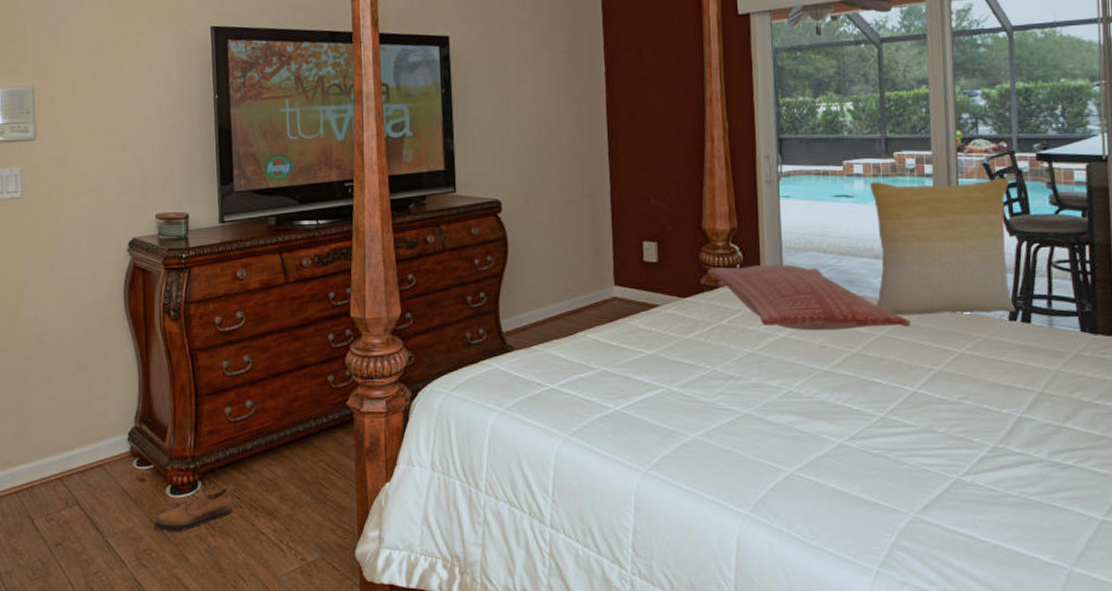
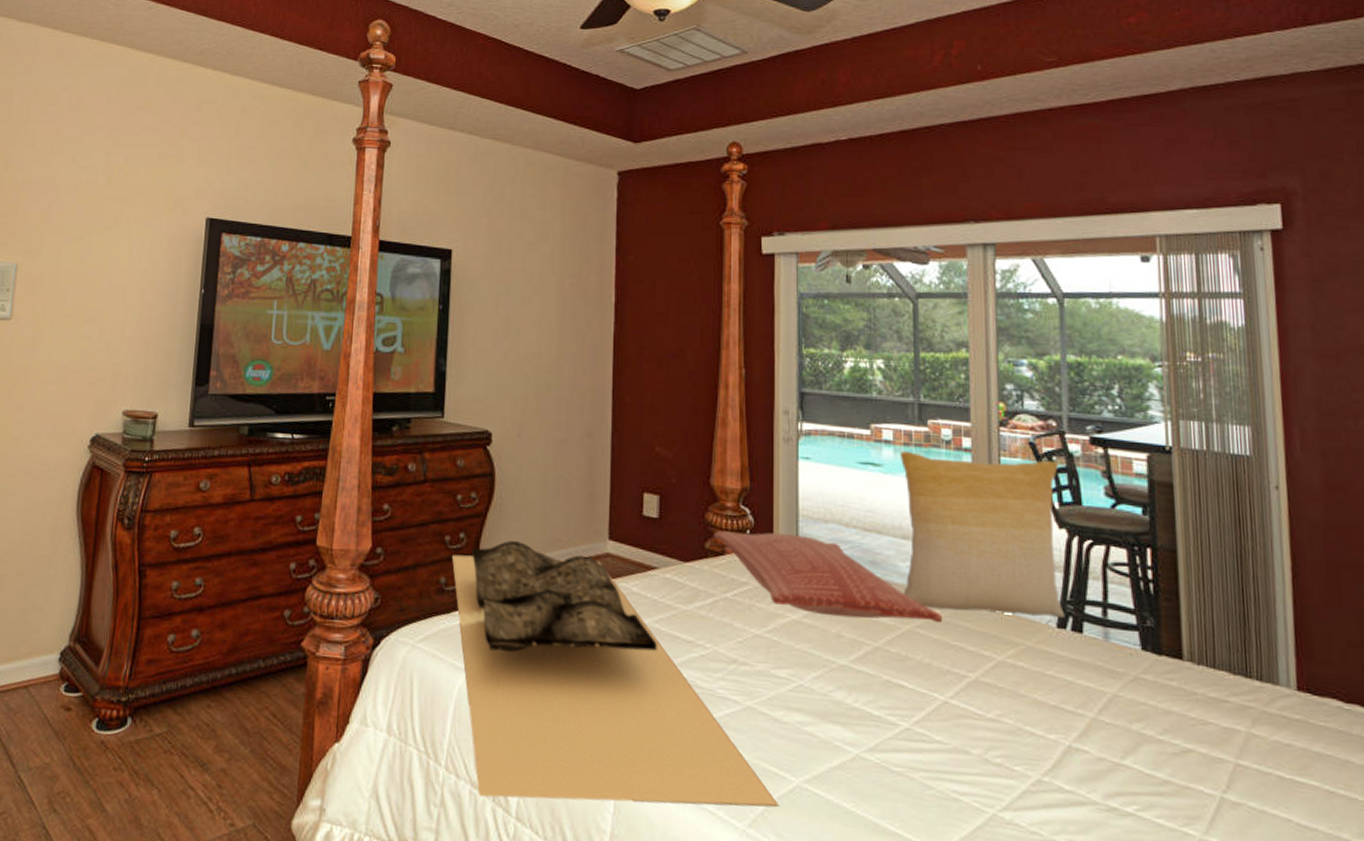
shoe: present [154,488,233,532] -> none [72,726,163,775]
throw blanket: none [475,295,775,513] -> present [452,541,778,807]

